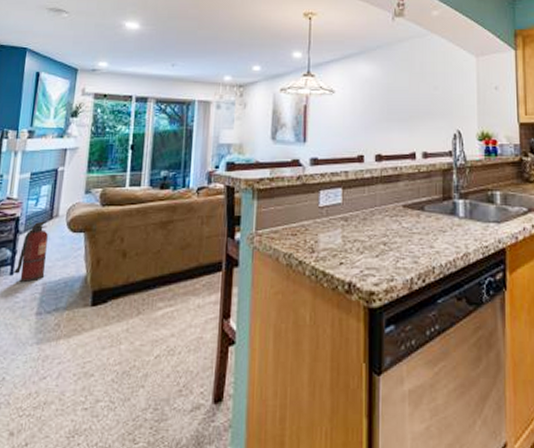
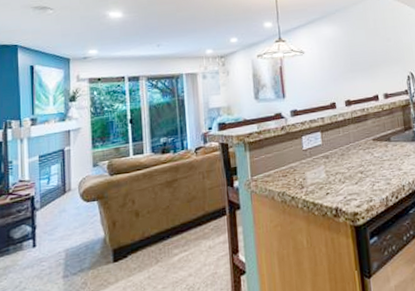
fire extinguisher: present [14,221,48,282] -> none [36,196,66,252]

